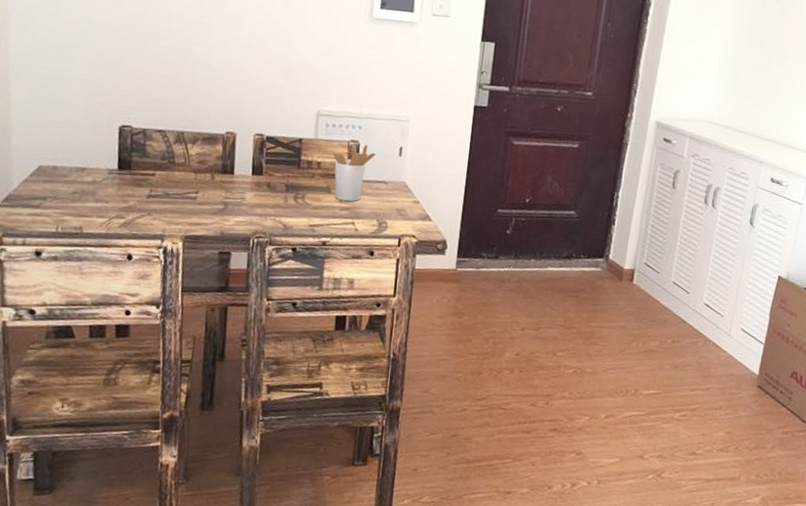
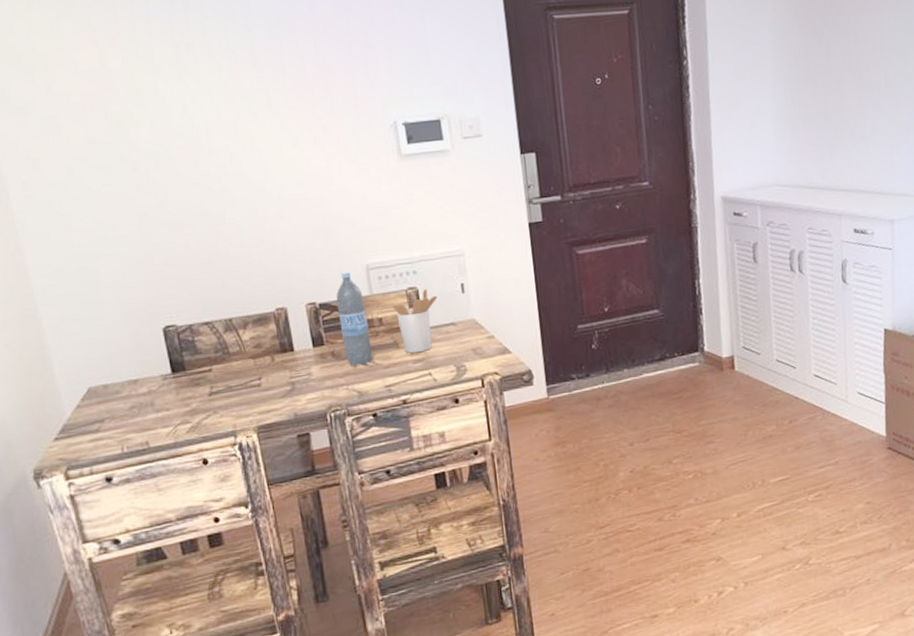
water bottle: none [279,113,309,202] -> present [336,272,373,367]

